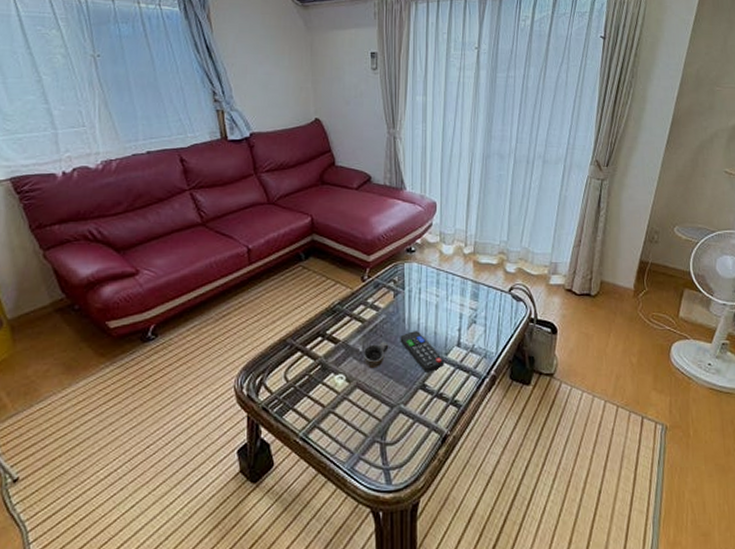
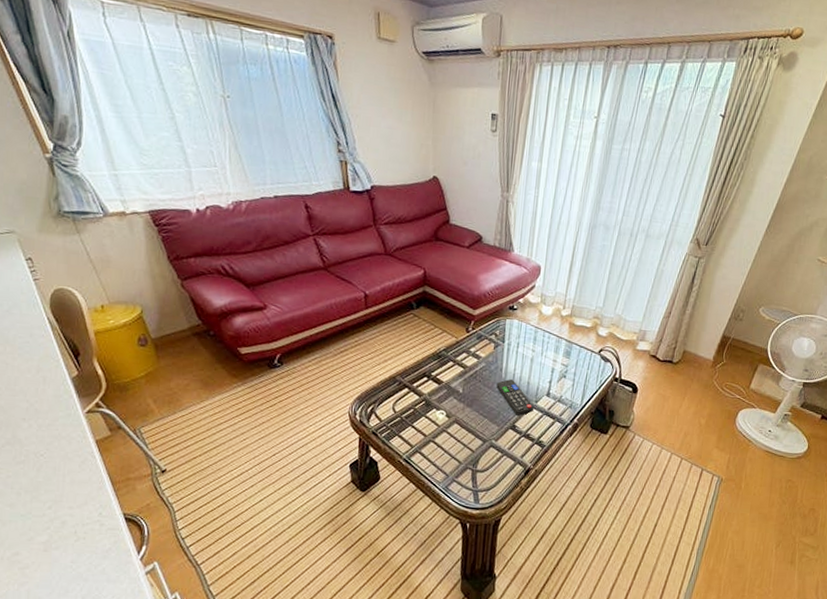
cup: present [362,341,389,369] -> none [462,386,486,408]

